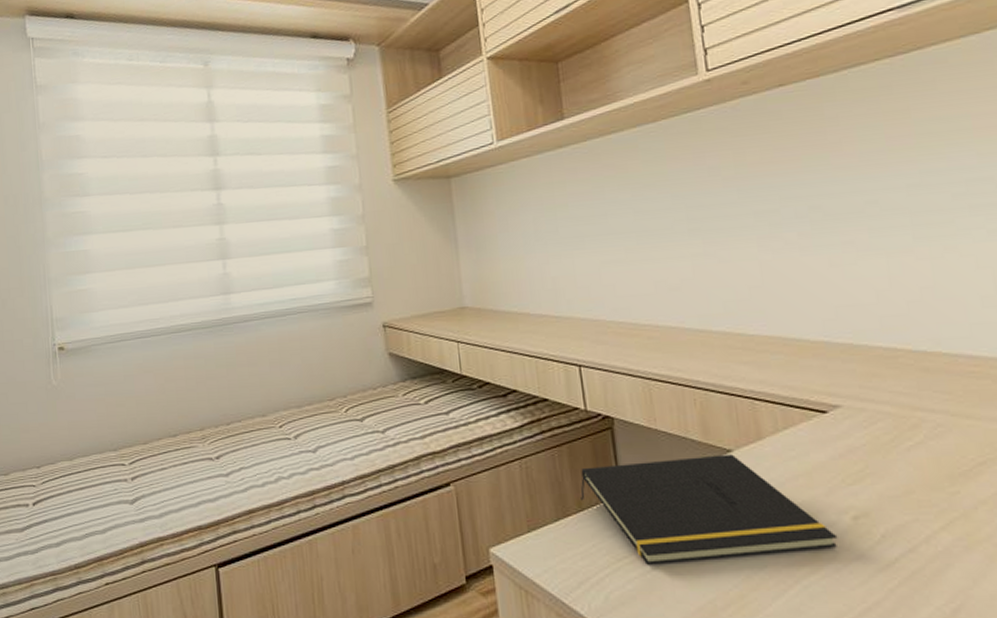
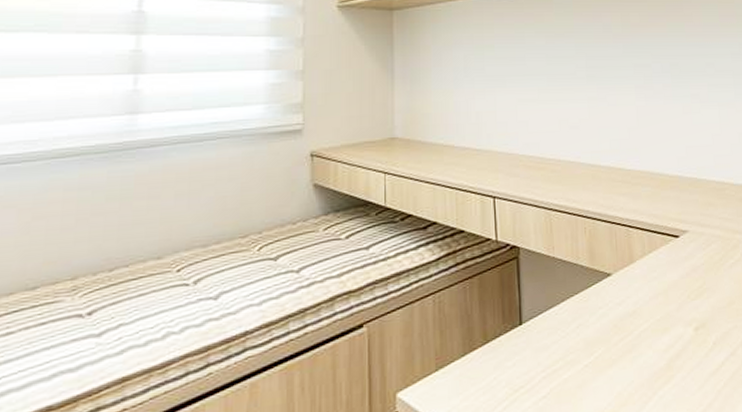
notepad: present [580,454,838,565] -> none [487,278,684,393]

